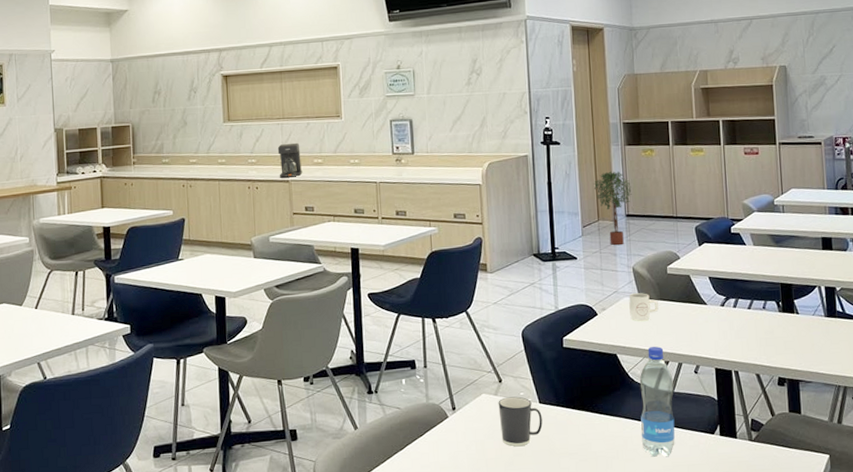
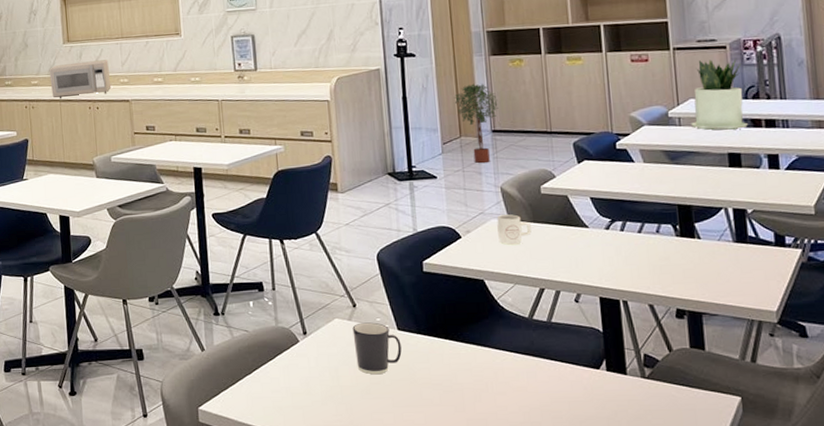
microwave: none [208,140,272,178] -> present [49,59,112,99]
coffee maker: present [277,142,303,178] -> none [117,61,143,98]
bottle: present [639,346,675,457] -> none [510,272,554,392]
planter: none [791,154,839,217] -> present [689,59,749,130]

